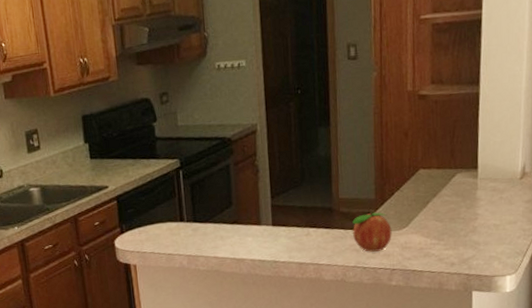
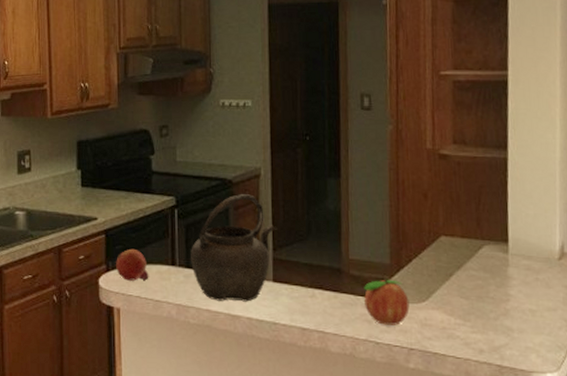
fruit: none [129,210,161,240] -> present [116,248,149,281]
kettle: none [197,150,274,248] -> present [191,194,277,302]

